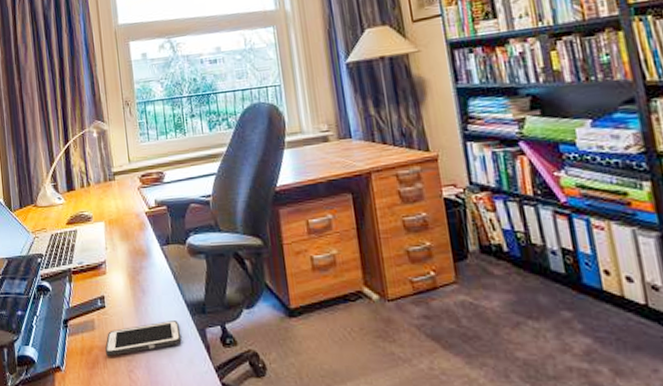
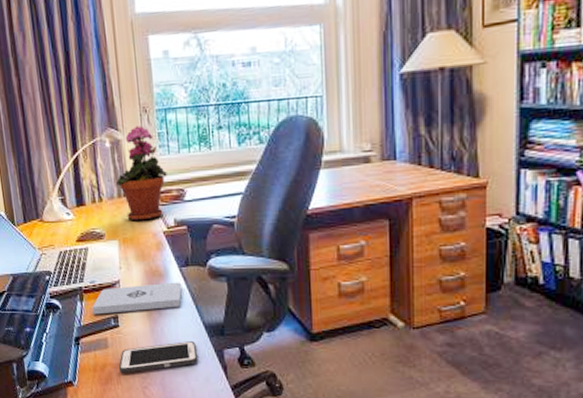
notepad: none [80,260,165,296] -> present [92,282,183,315]
potted plant: none [103,117,148,204] -> present [116,125,167,221]

